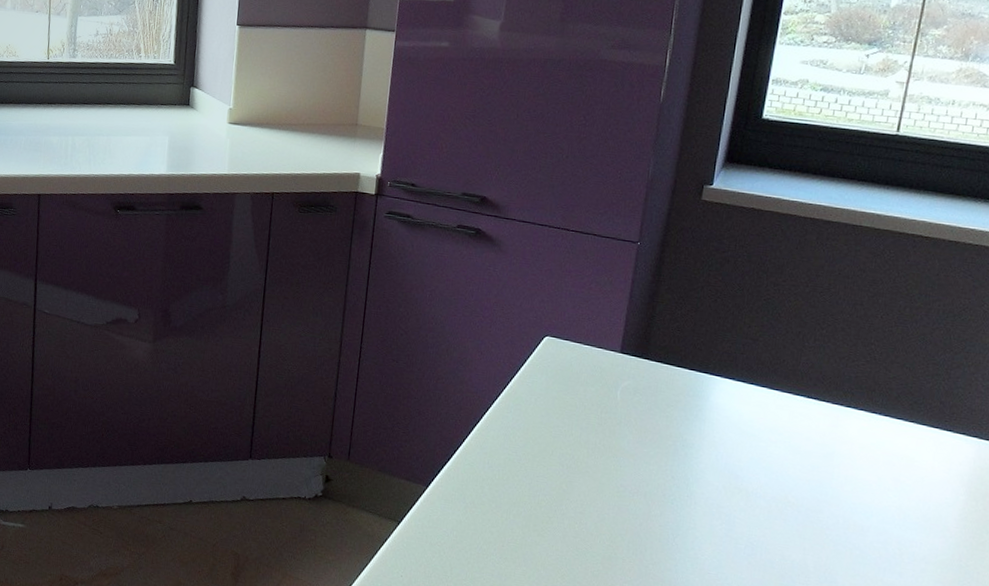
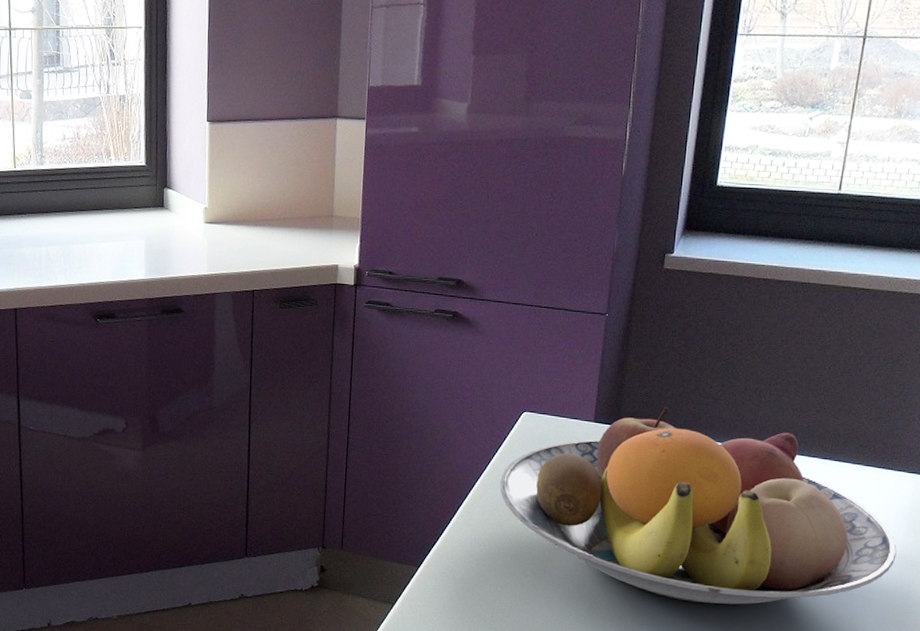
fruit bowl: none [517,342,955,562] -> present [500,406,897,605]

